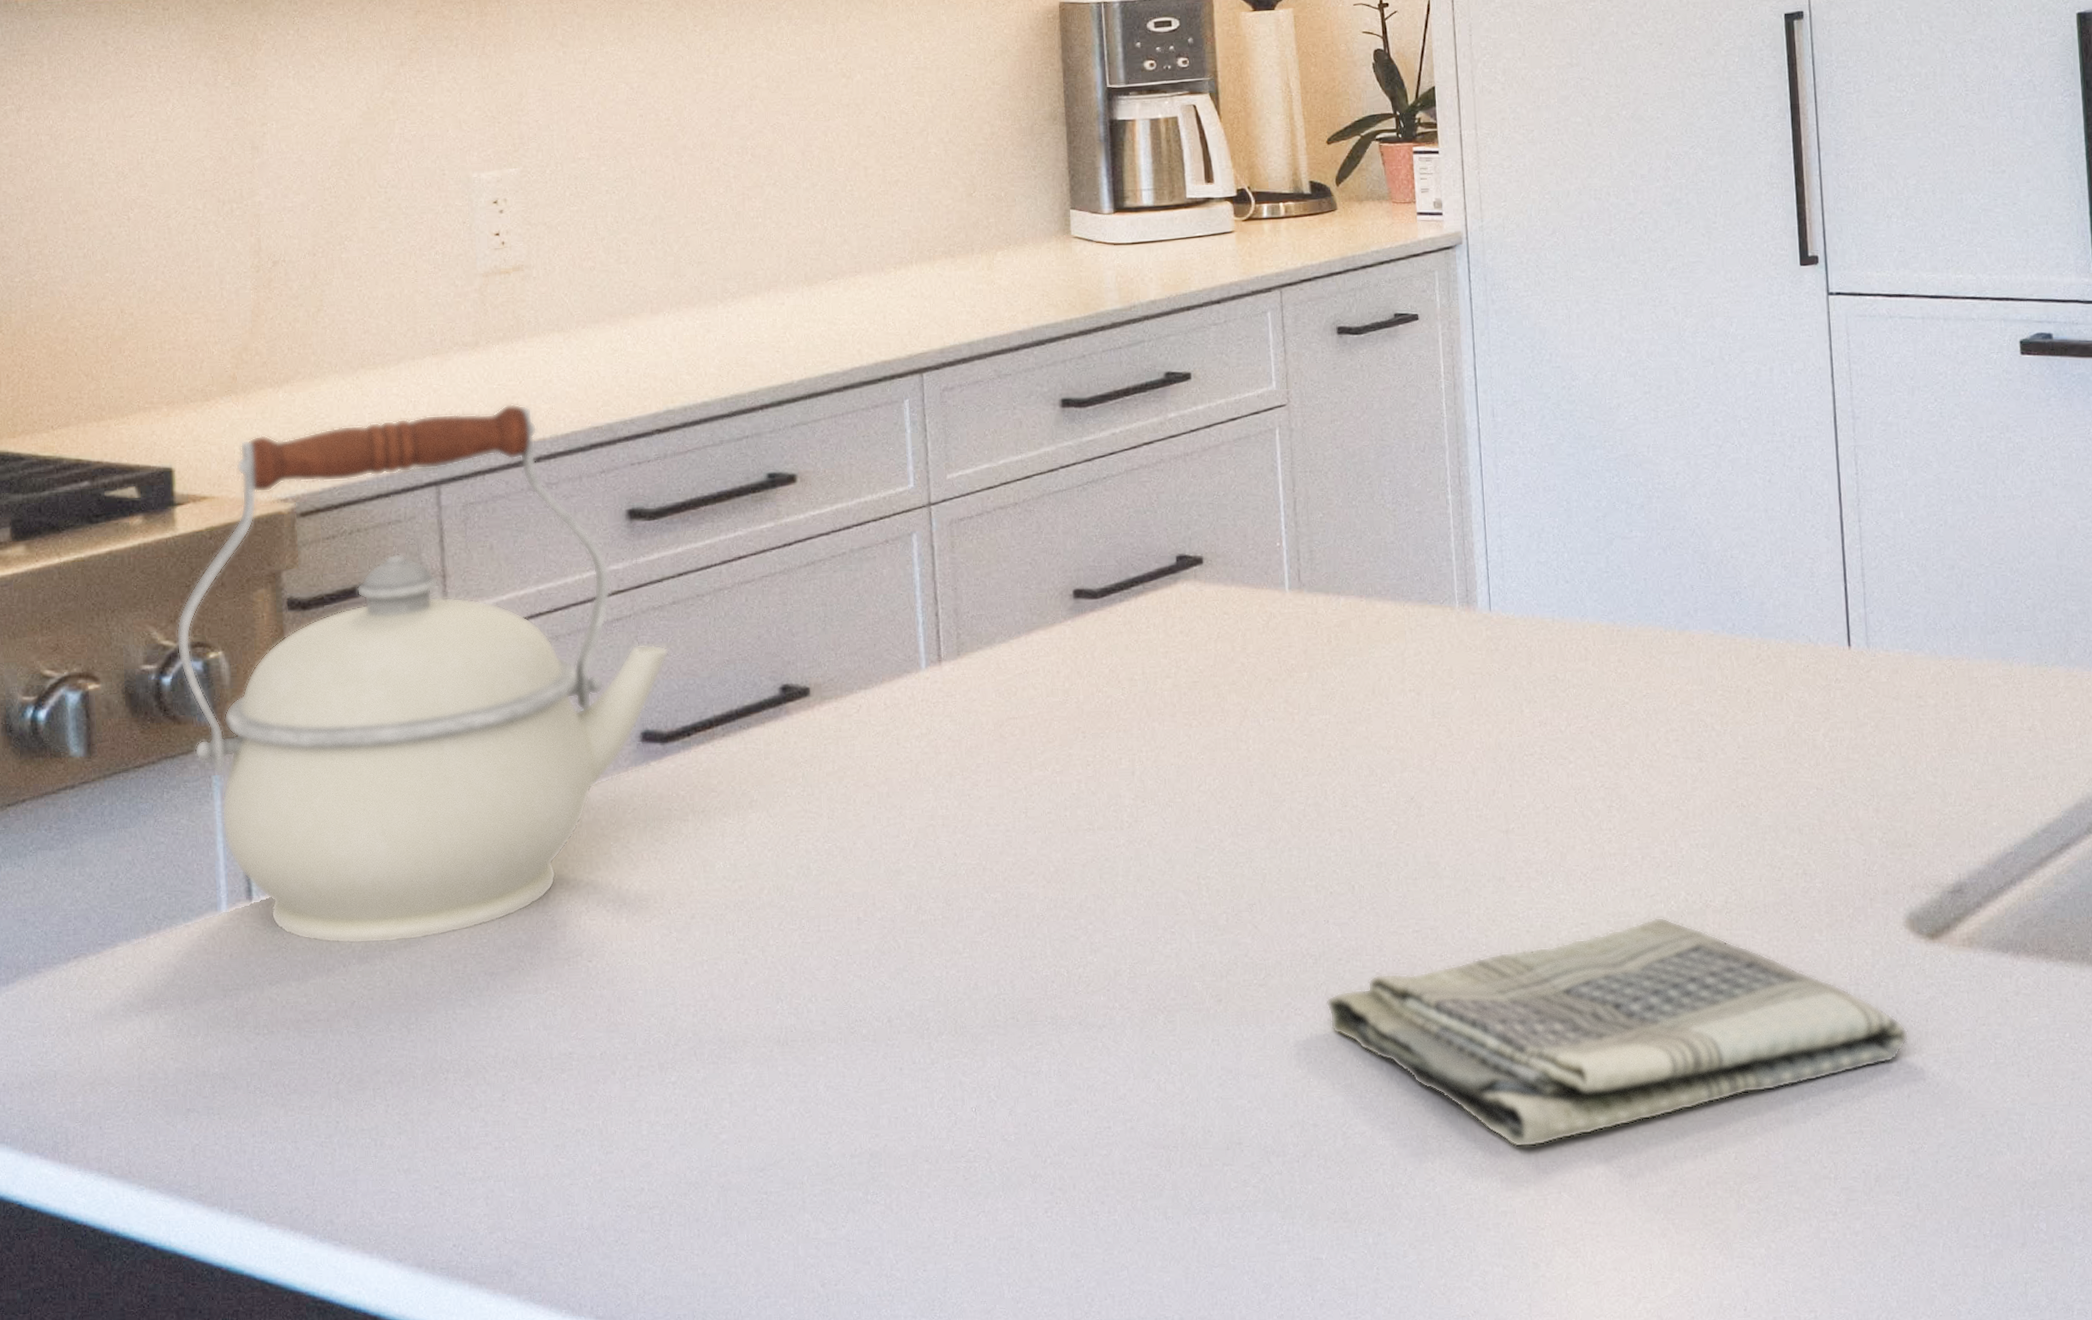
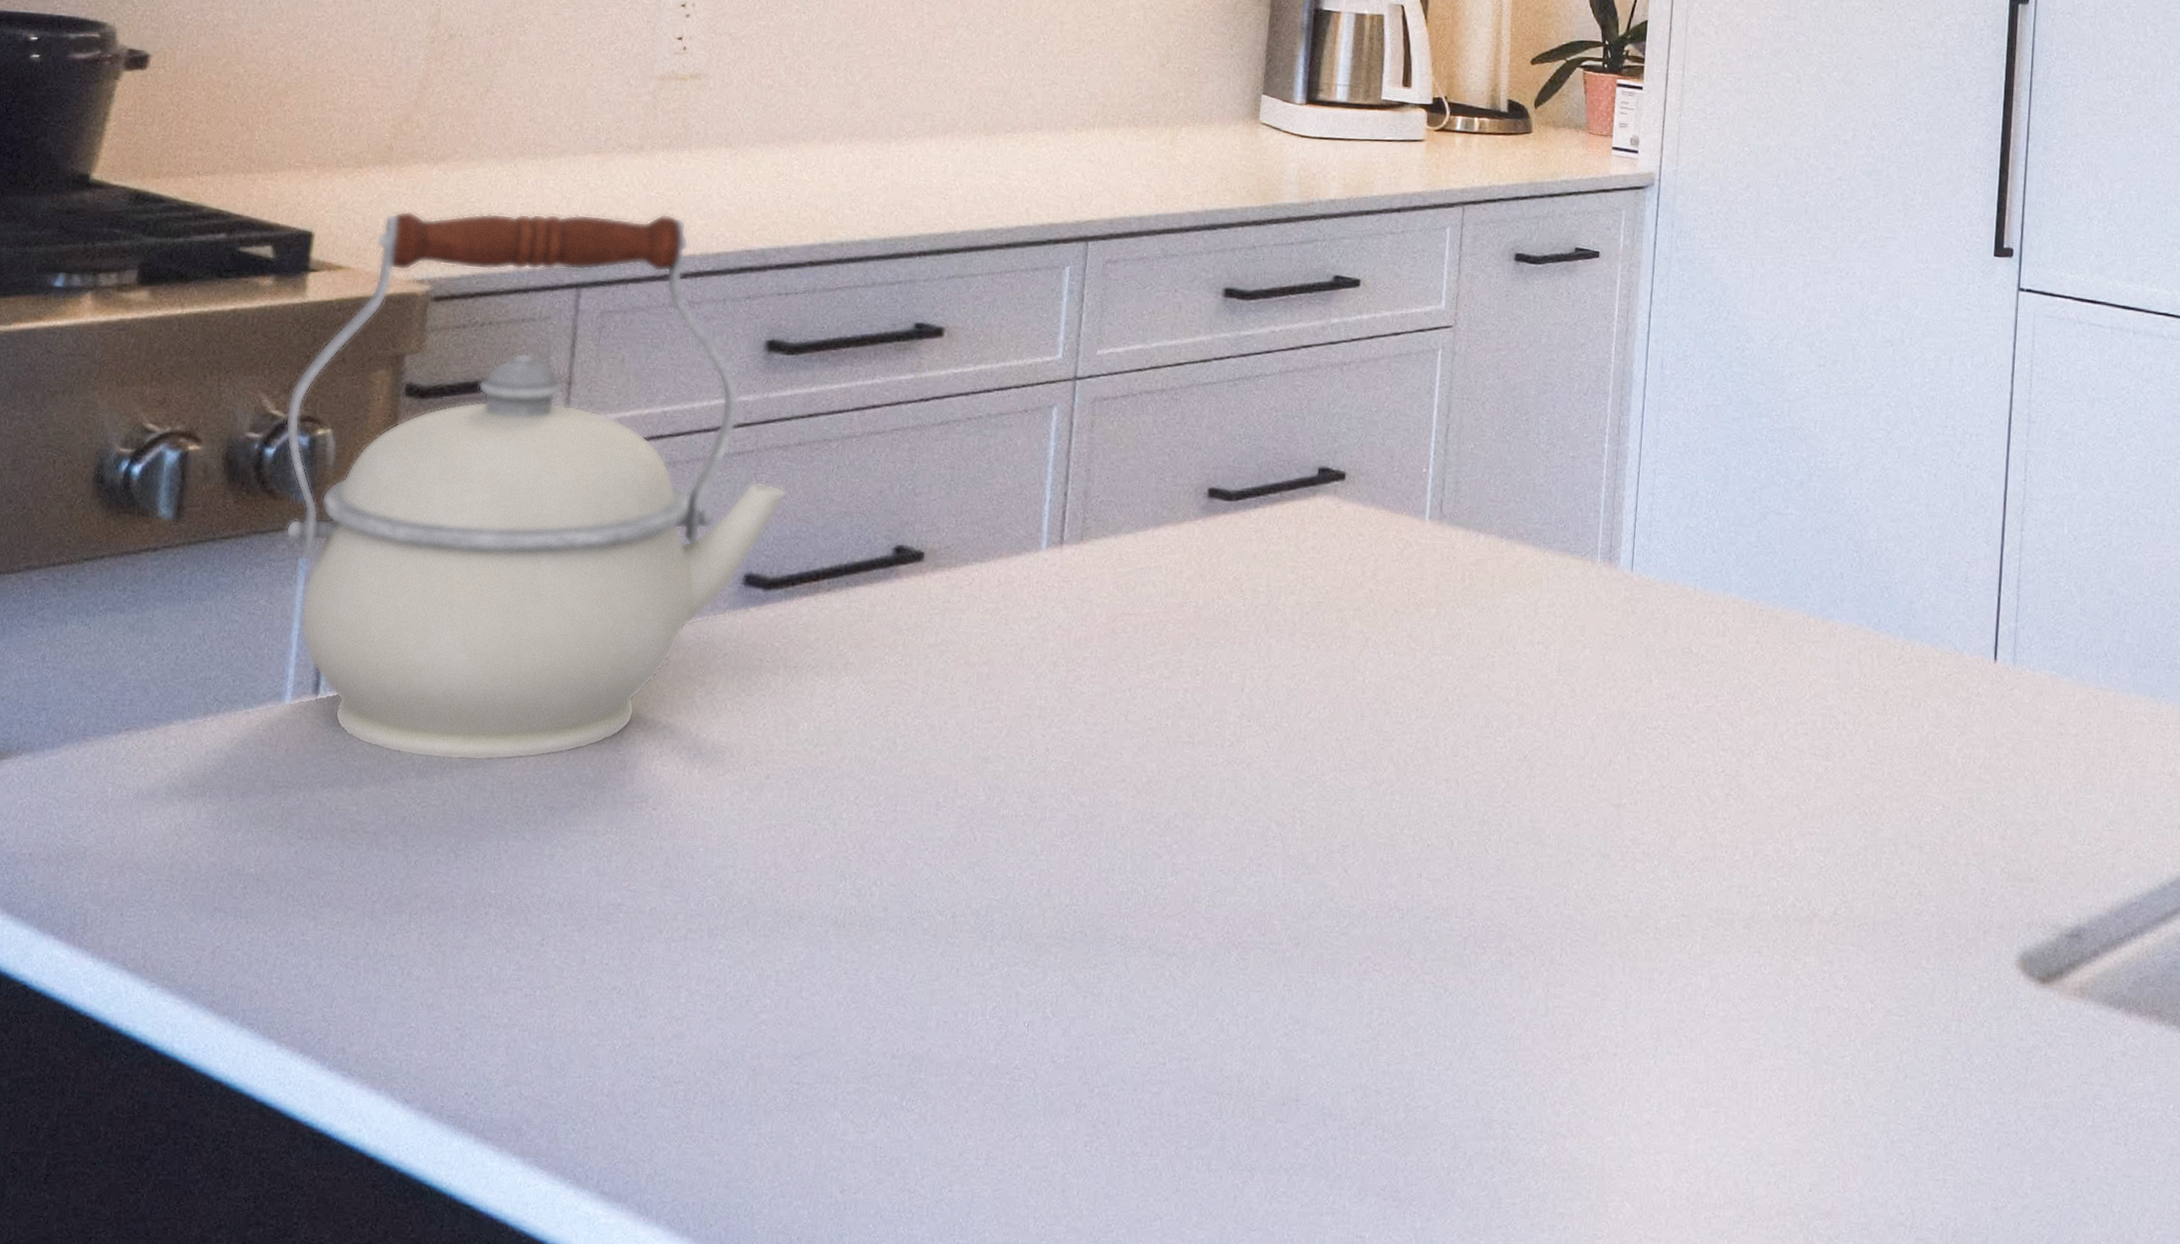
dish towel: present [1326,917,1909,1148] -> none [1406,919,2007,1148]

